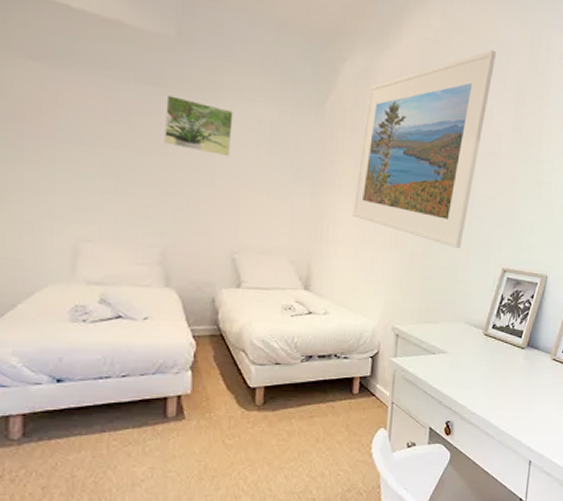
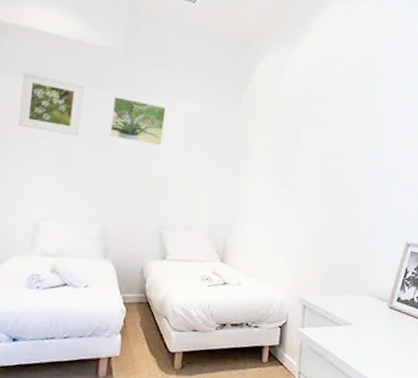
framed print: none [40,56,127,141] -> present [18,71,84,136]
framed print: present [353,49,496,248] -> none [265,41,395,223]

